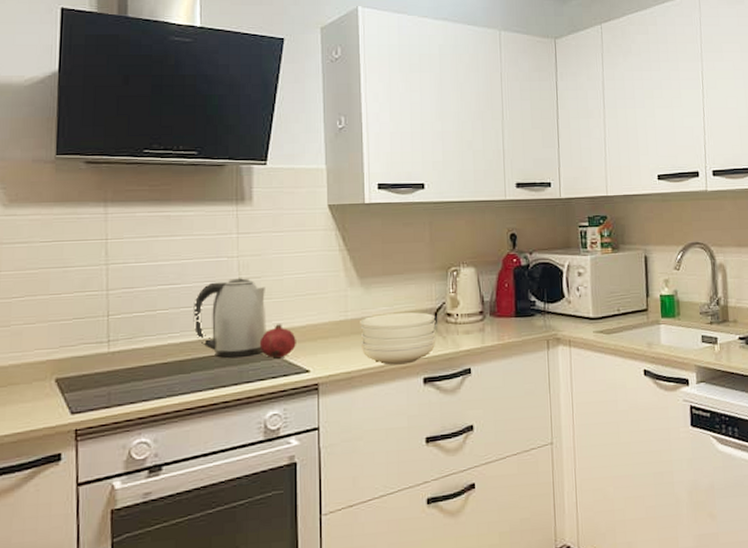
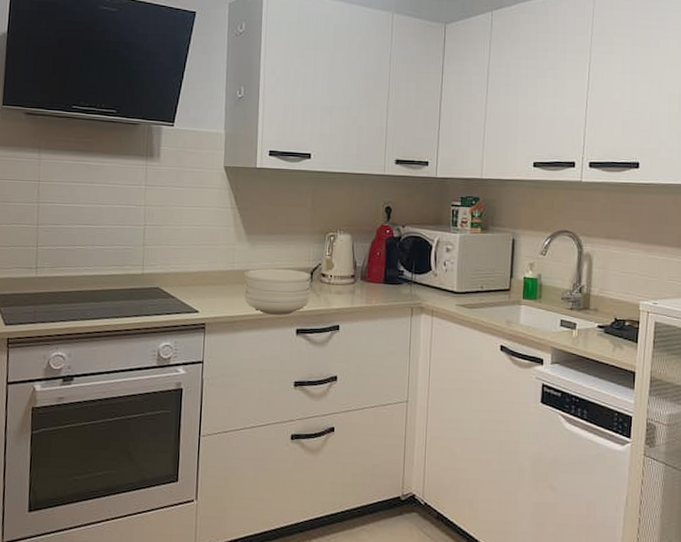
kettle: present [193,278,266,359] -> none [105,224,166,294]
fruit: present [259,324,296,358] -> none [158,268,189,297]

